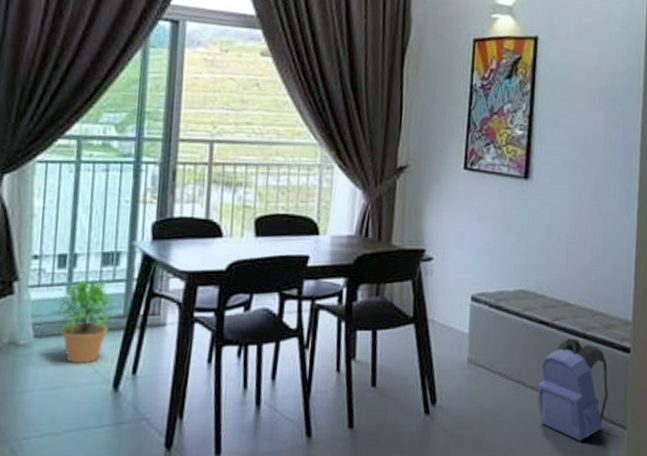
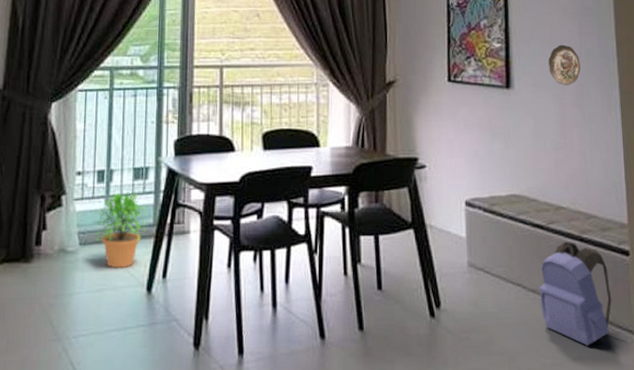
decorative plate: none [570,135,603,179] -> present [548,44,581,86]

